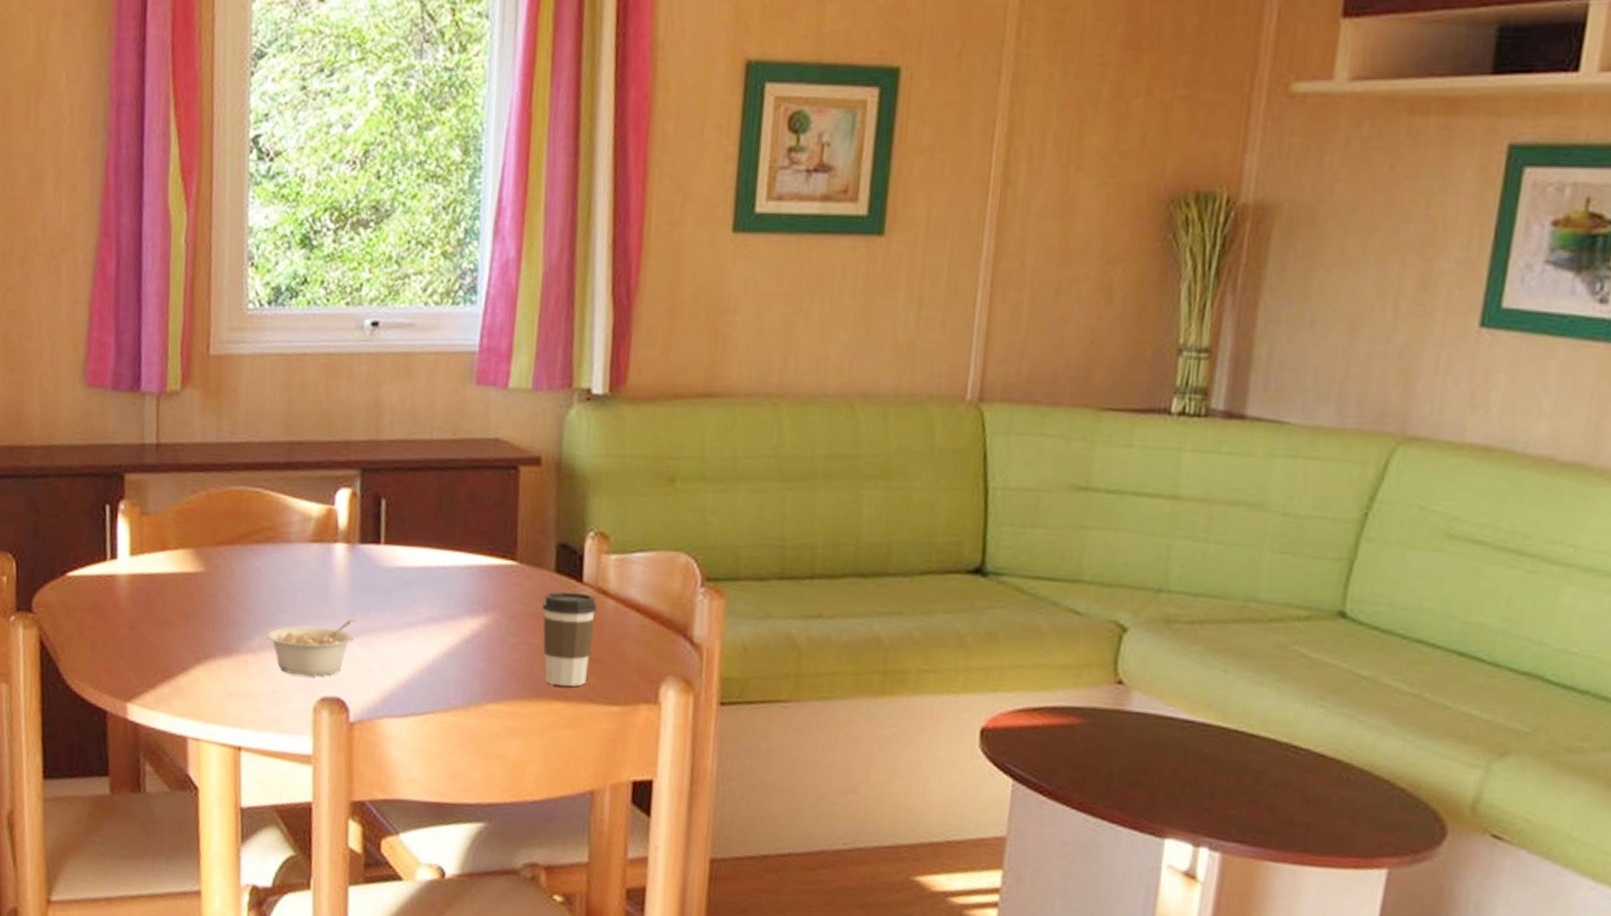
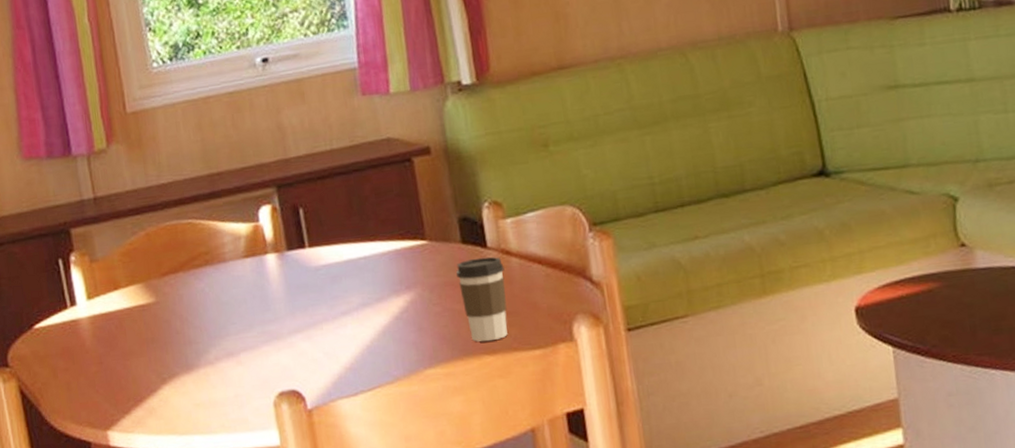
legume: present [267,619,355,677] -> none [221,318,299,378]

